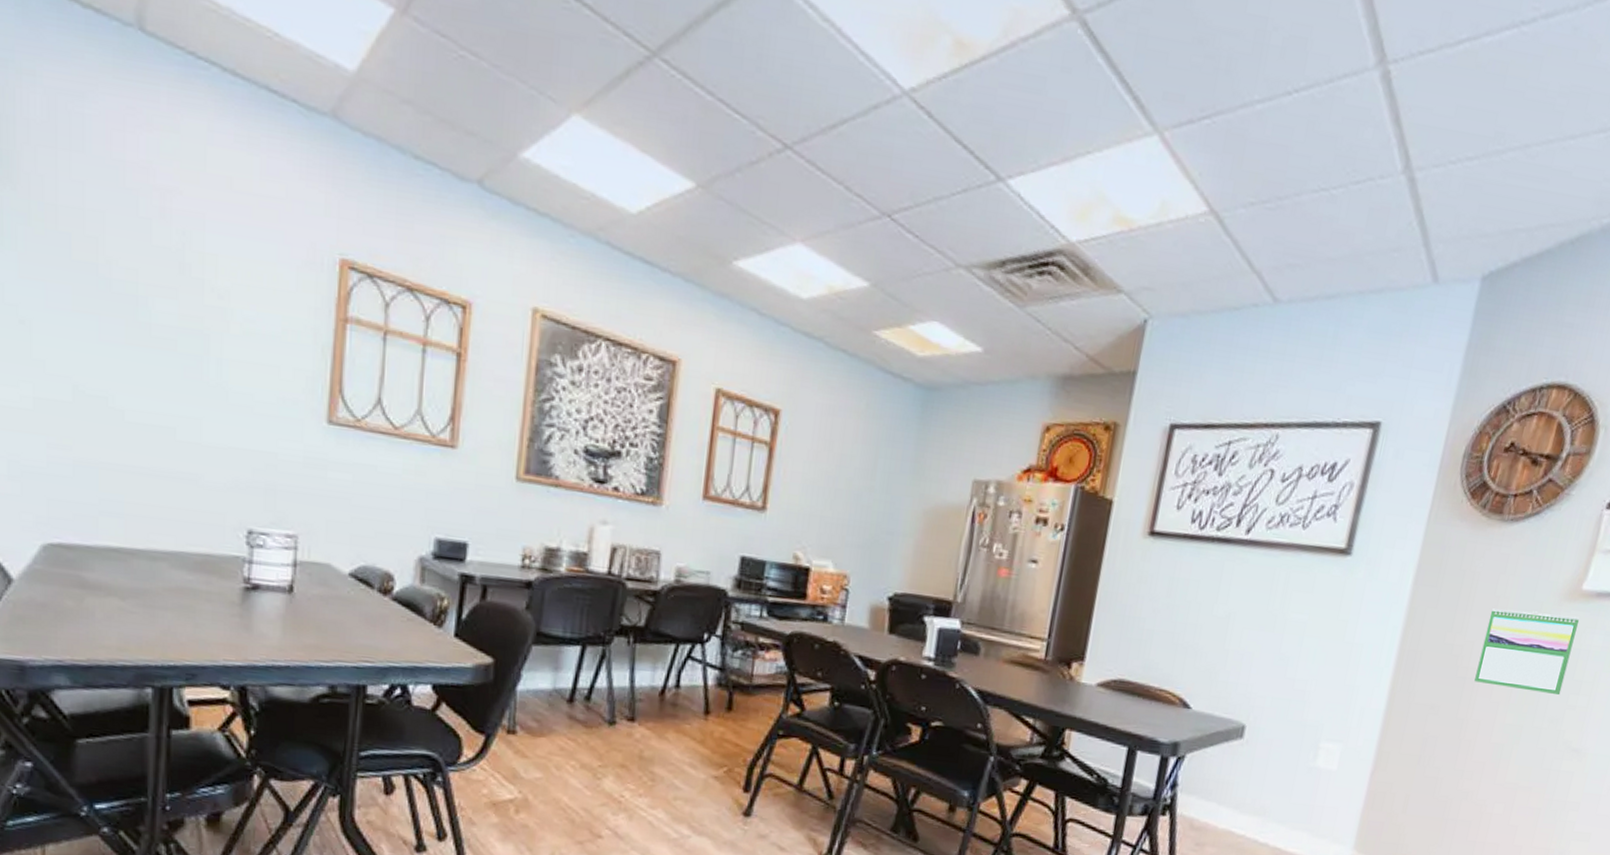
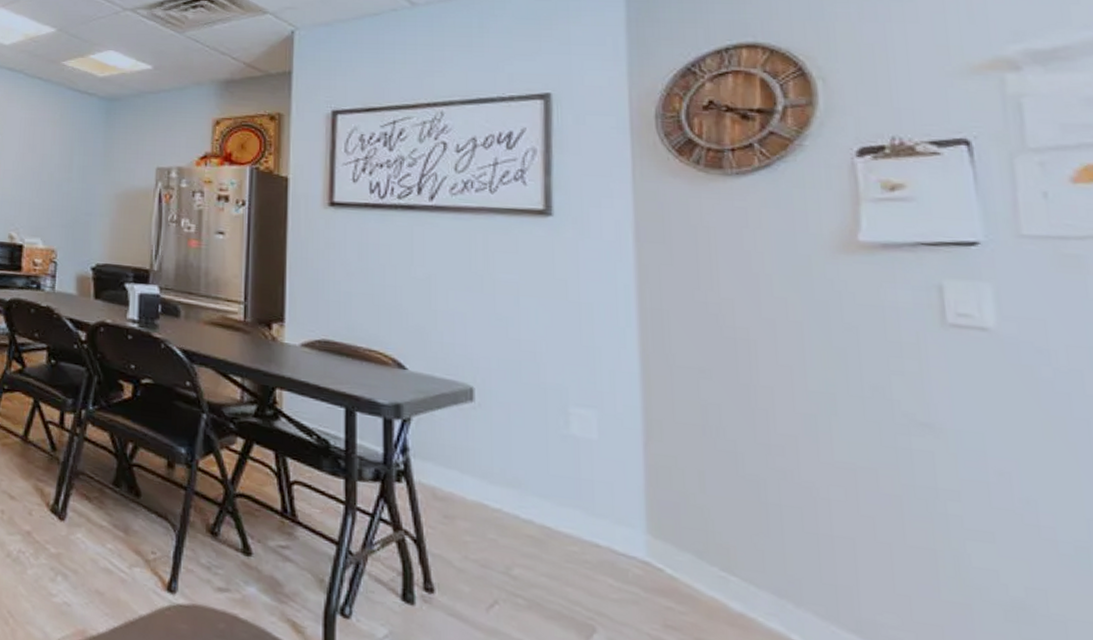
calendar: present [1474,608,1580,696] -> none [743,264,875,359]

